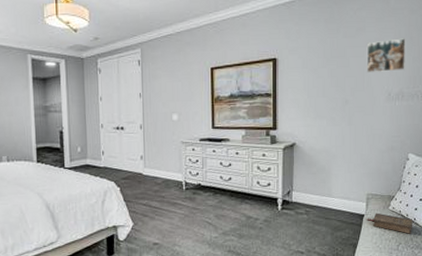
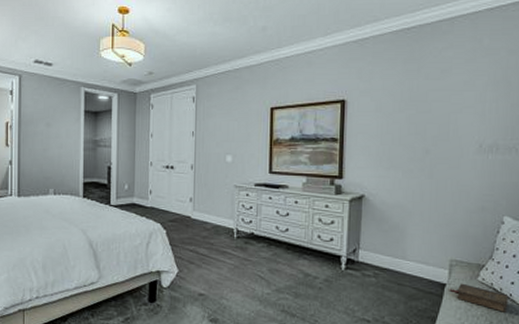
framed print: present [367,38,406,73] -> none [453,82,502,121]

